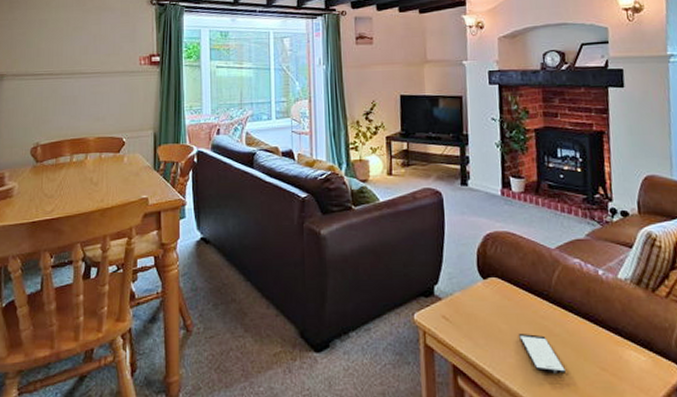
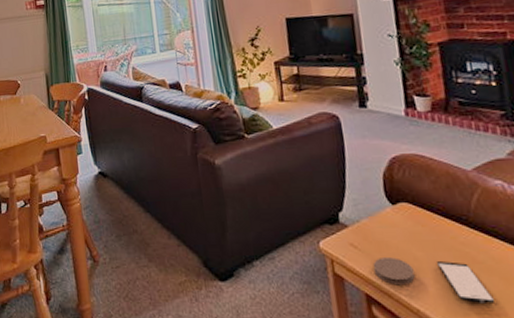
coaster: none [461,330,498,357] -> present [372,257,415,286]

